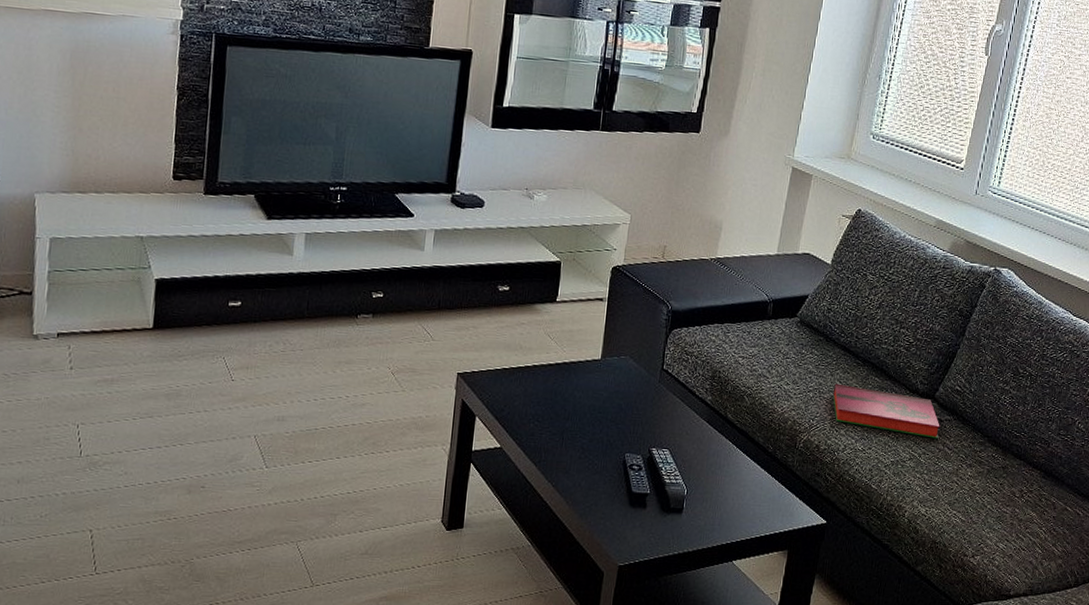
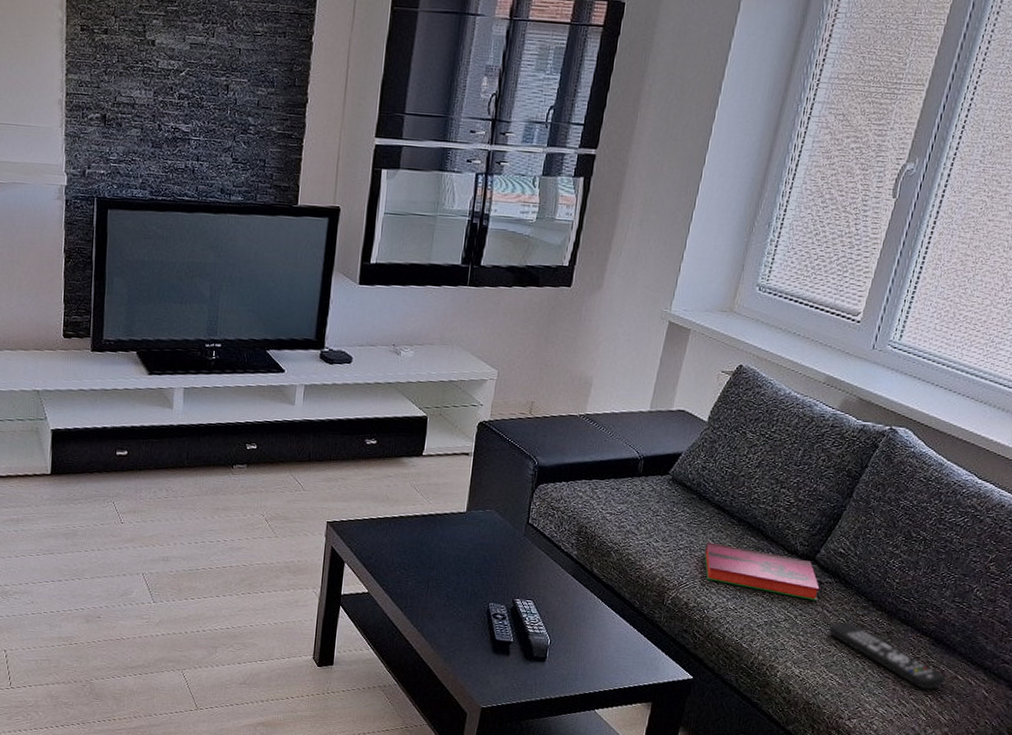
remote control: none [949,459,1058,523] -> present [827,622,947,690]

